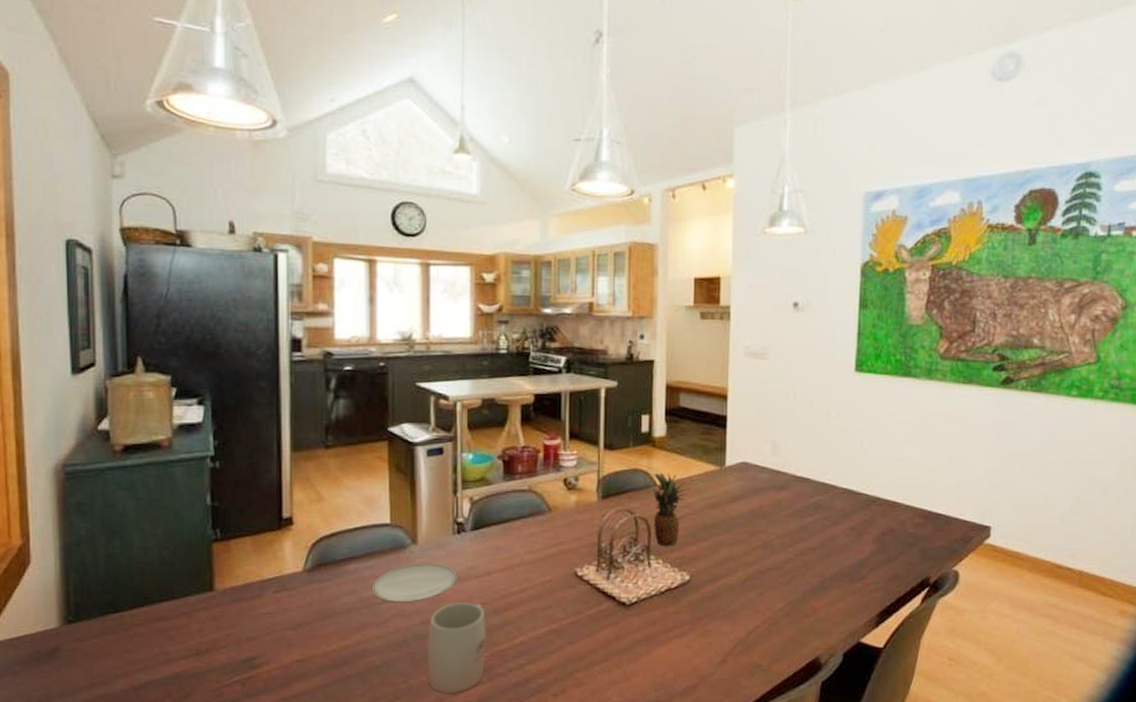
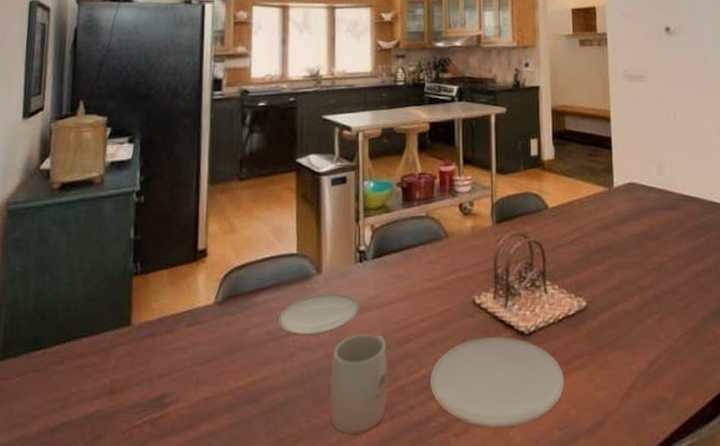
plate: none [529,607,663,689] -> present [431,337,564,428]
fruit: present [651,472,691,546] -> none [542,195,582,270]

